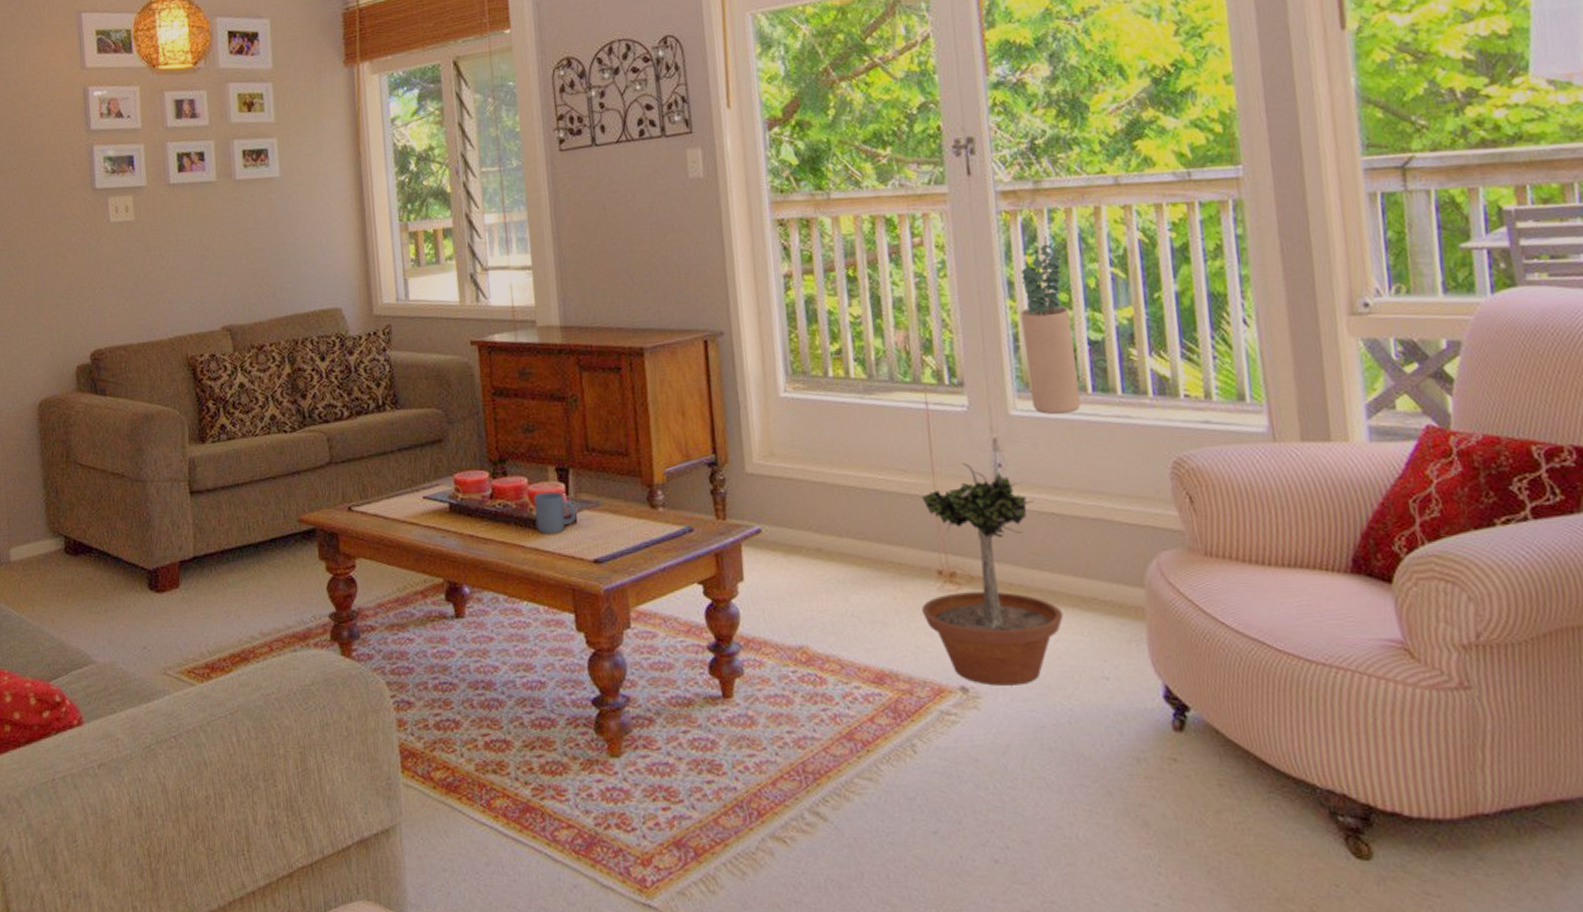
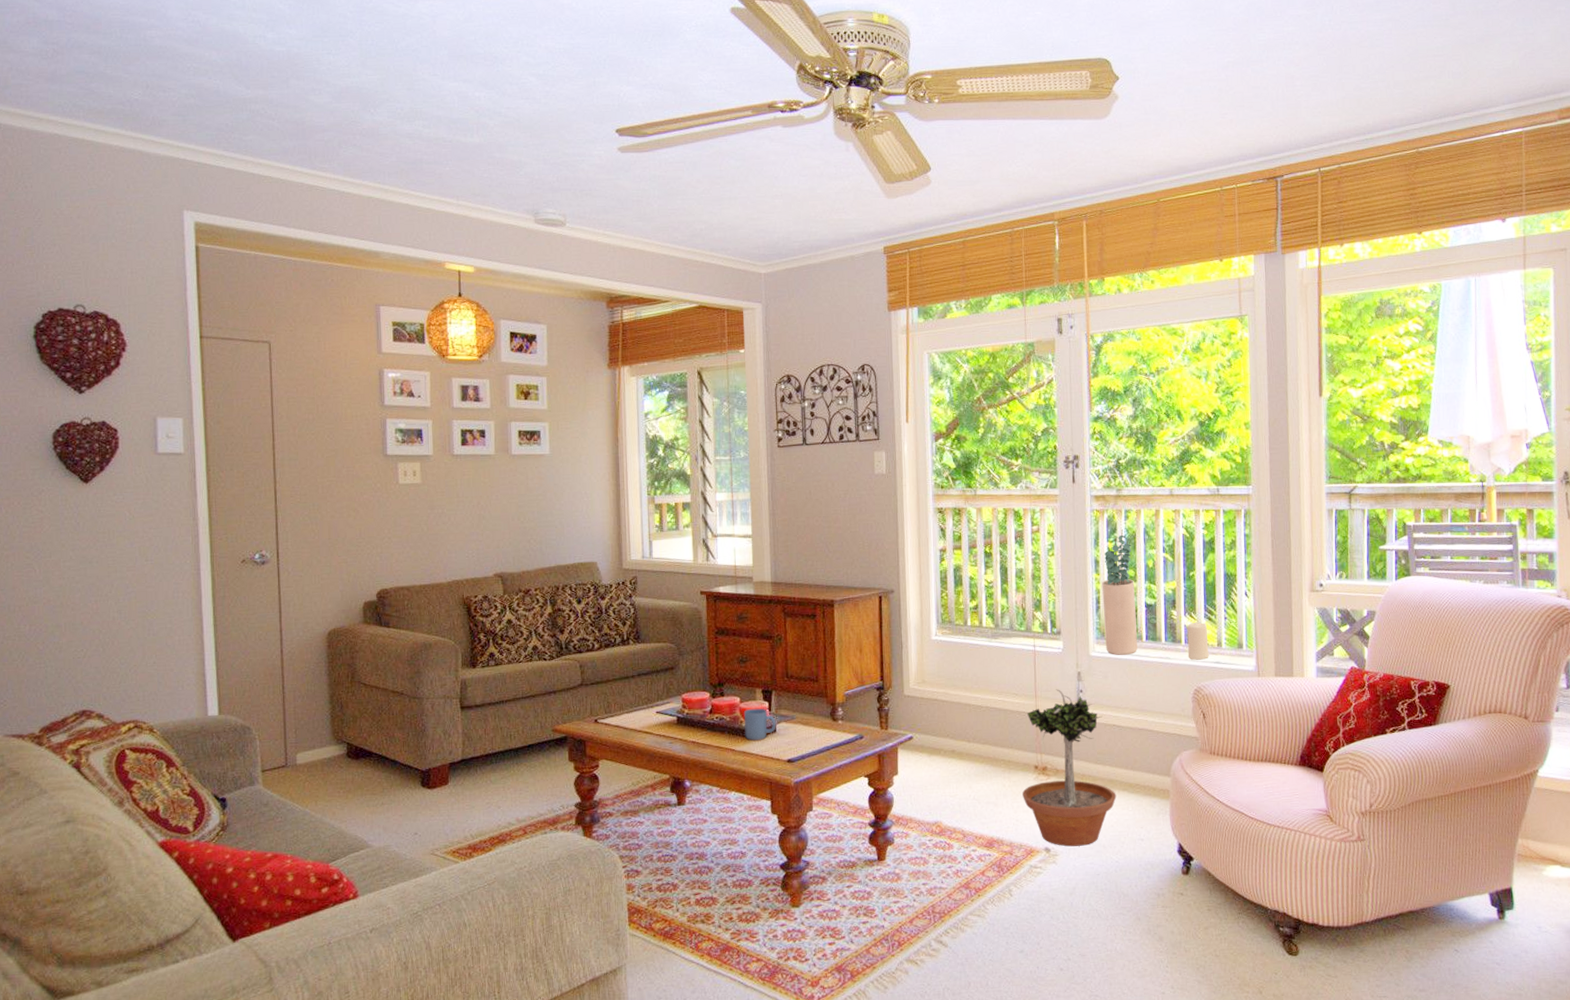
candle: none [1155,364,1193,420] -> present [1187,622,1209,661]

